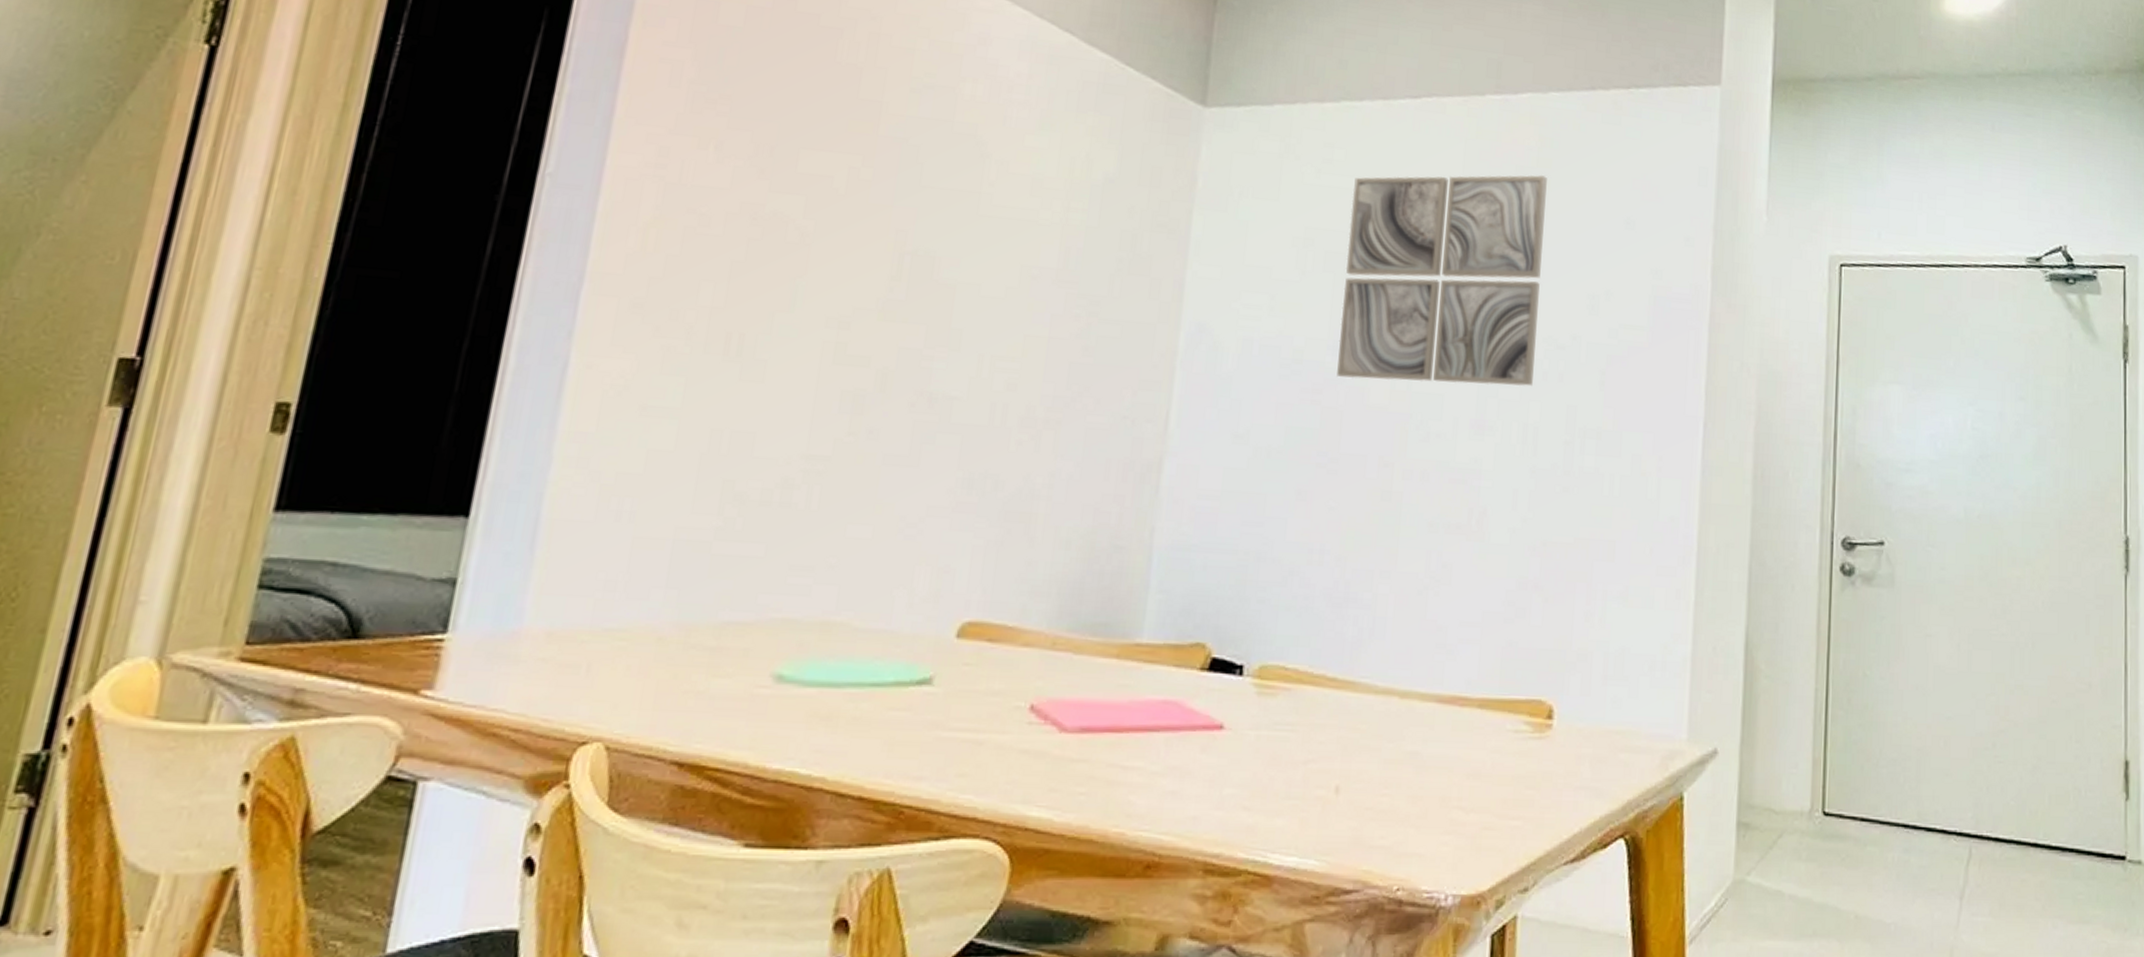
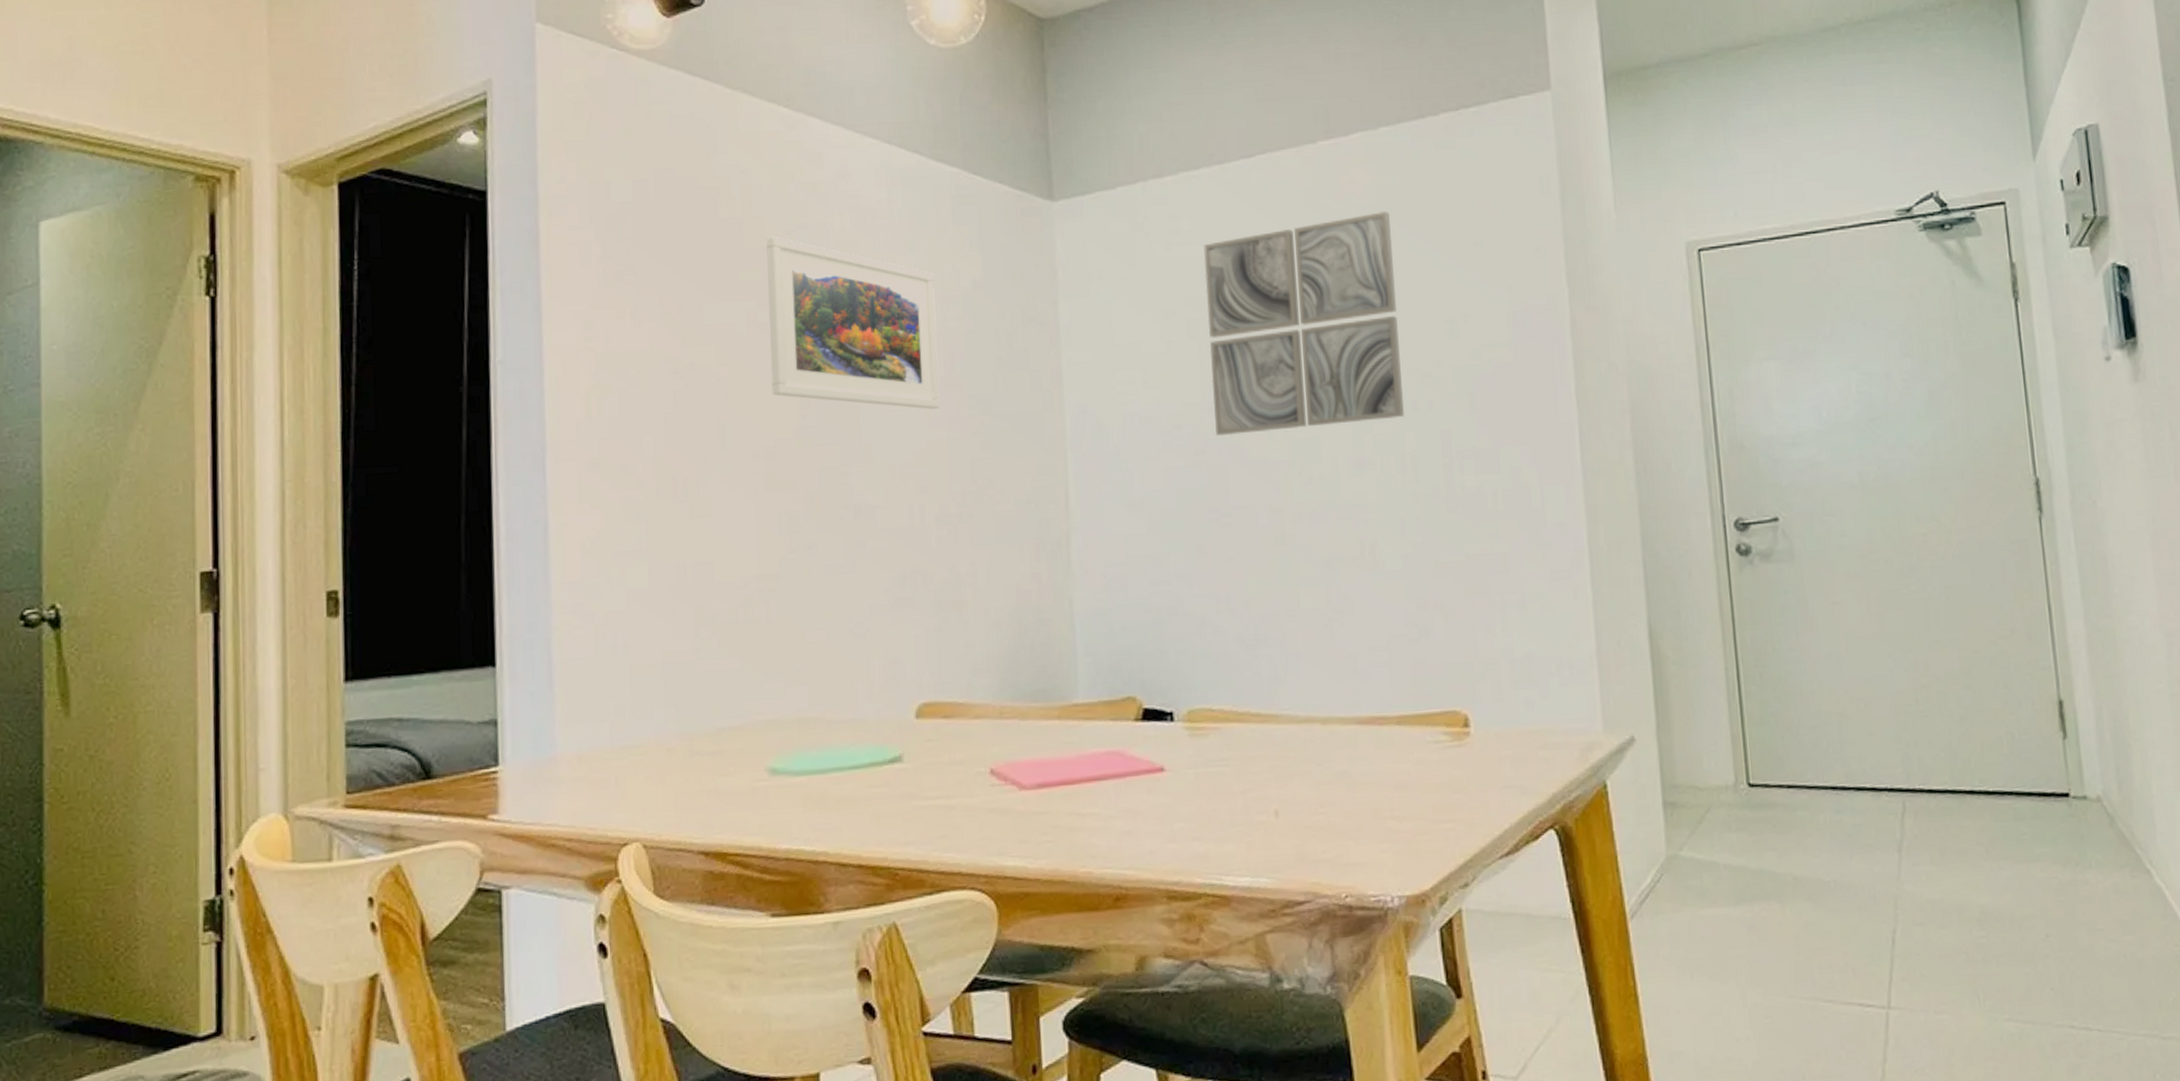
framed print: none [860,91,1064,303] -> present [766,236,941,409]

